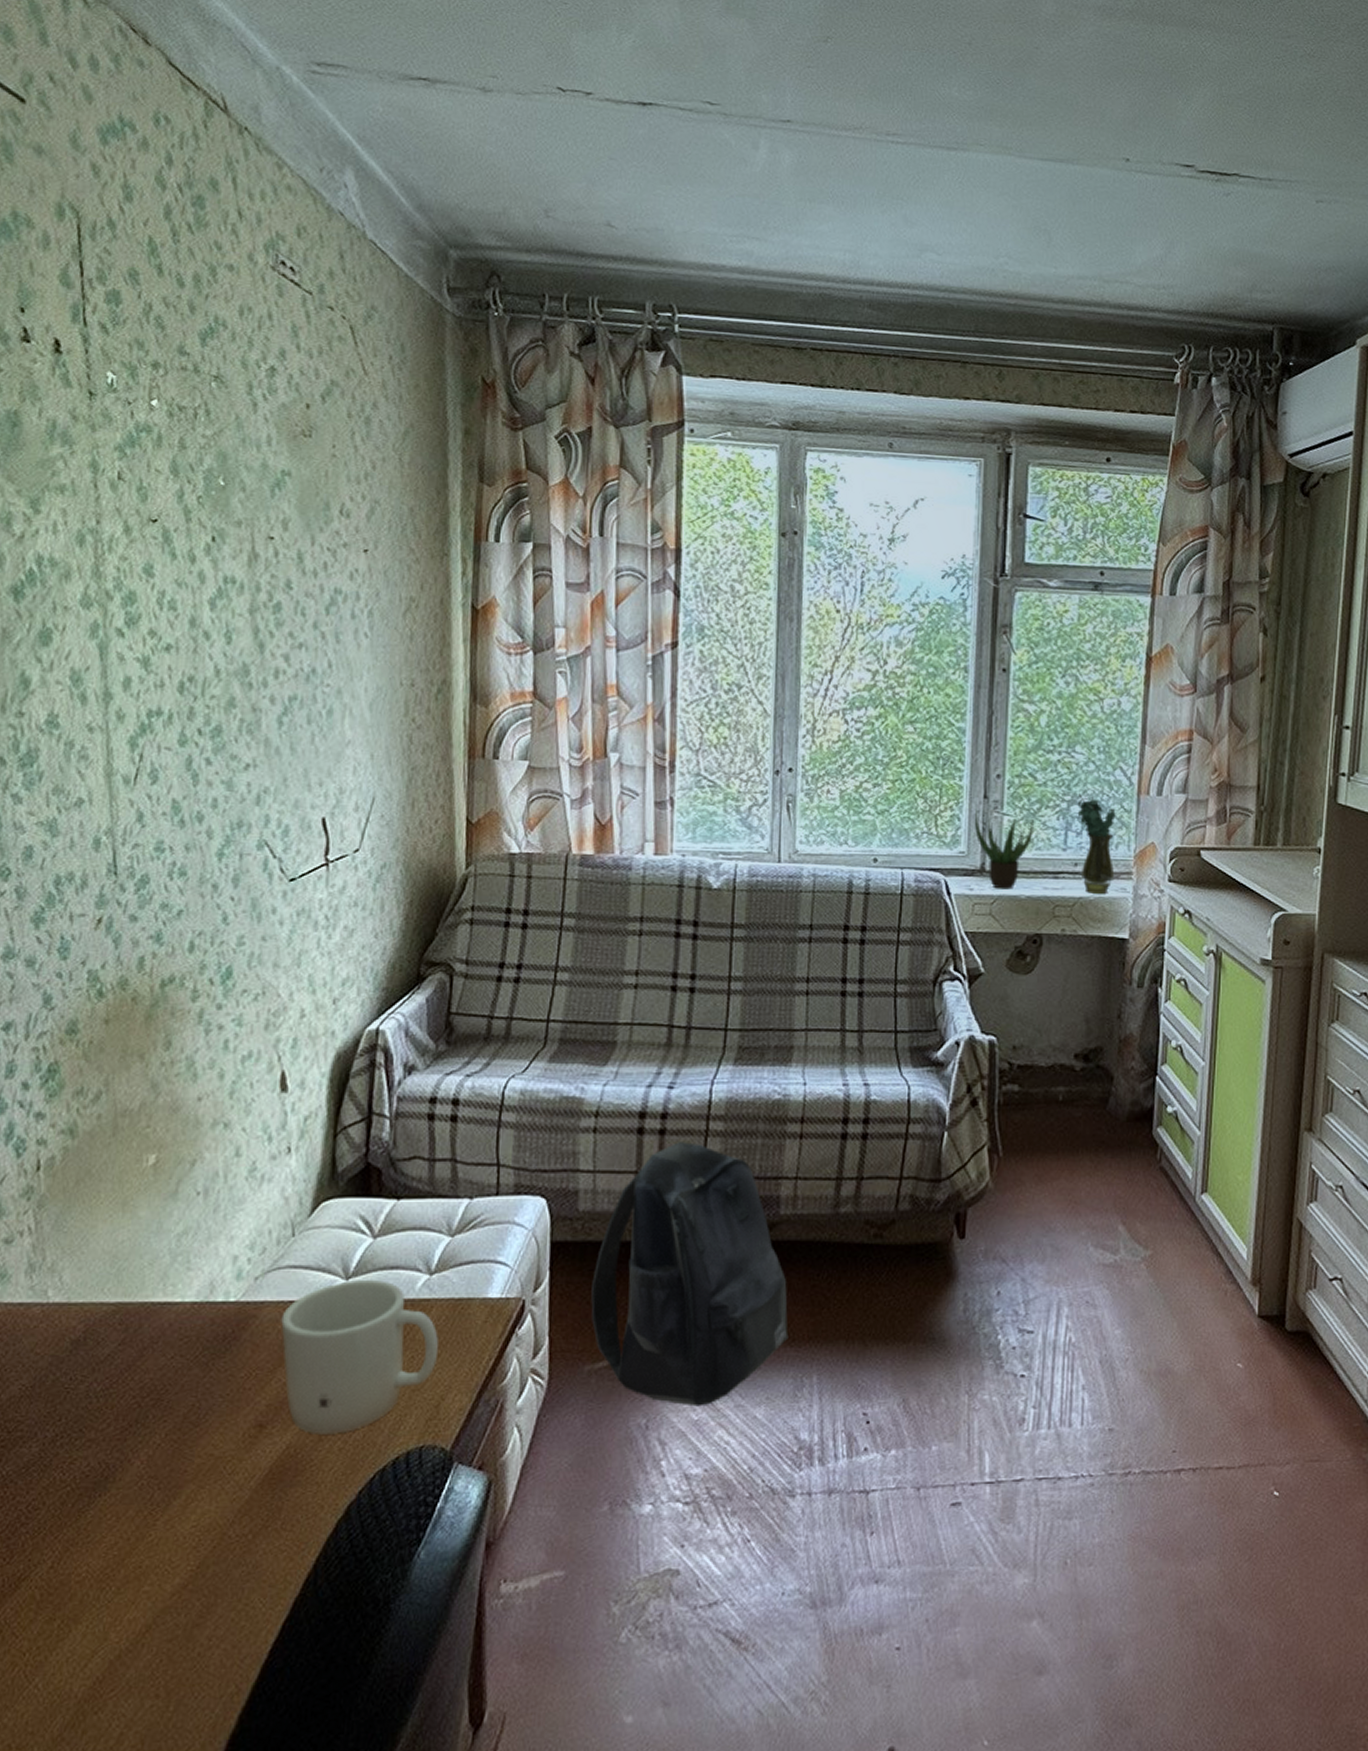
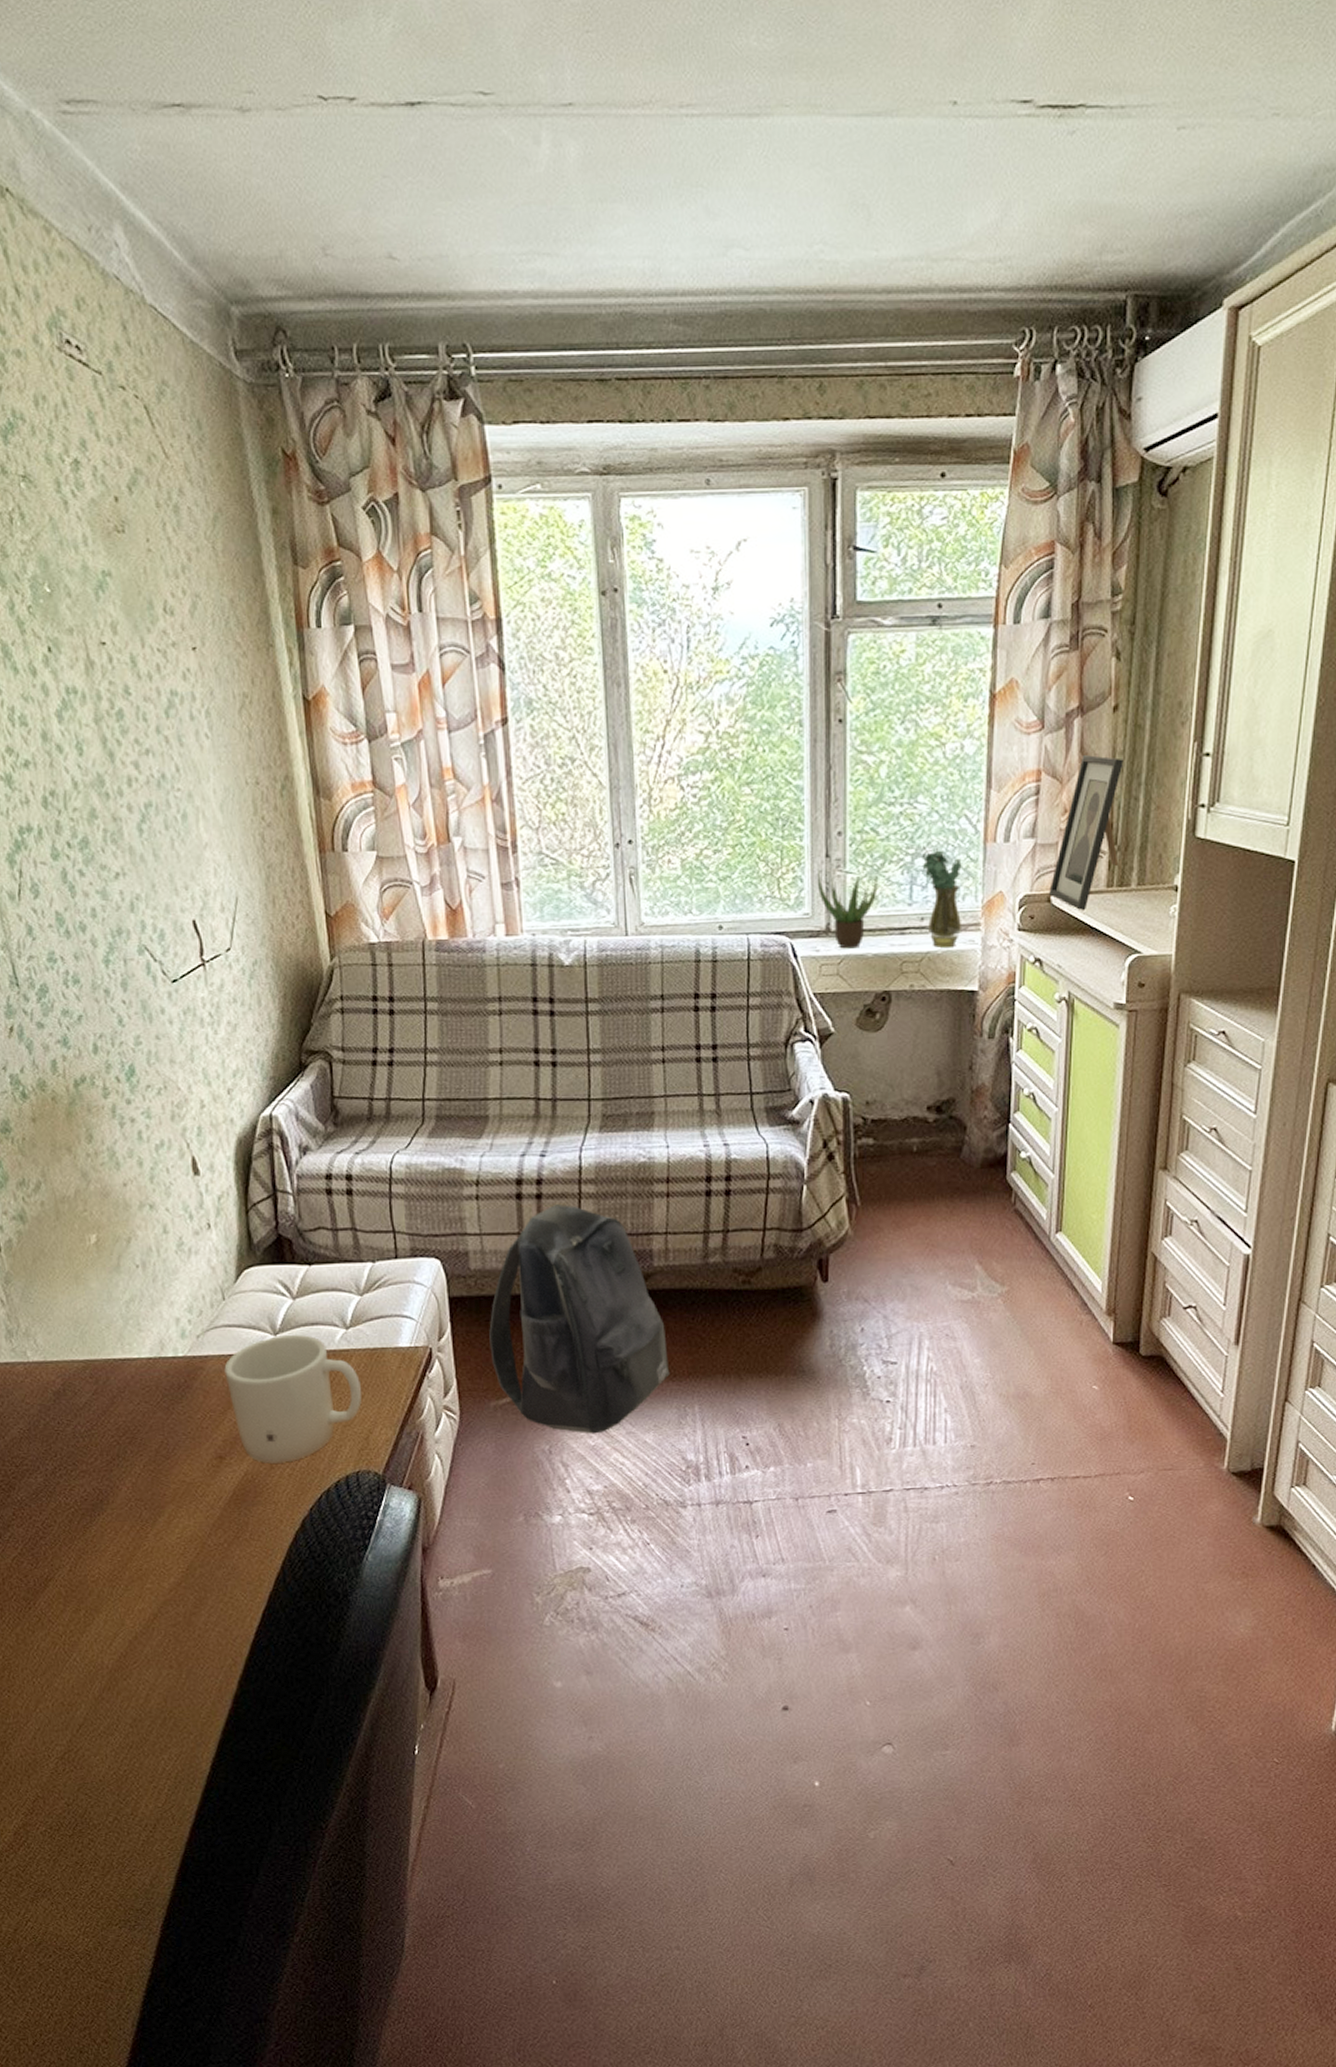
picture frame: none [1199,720,1270,867] -> present [1049,755,1124,911]

